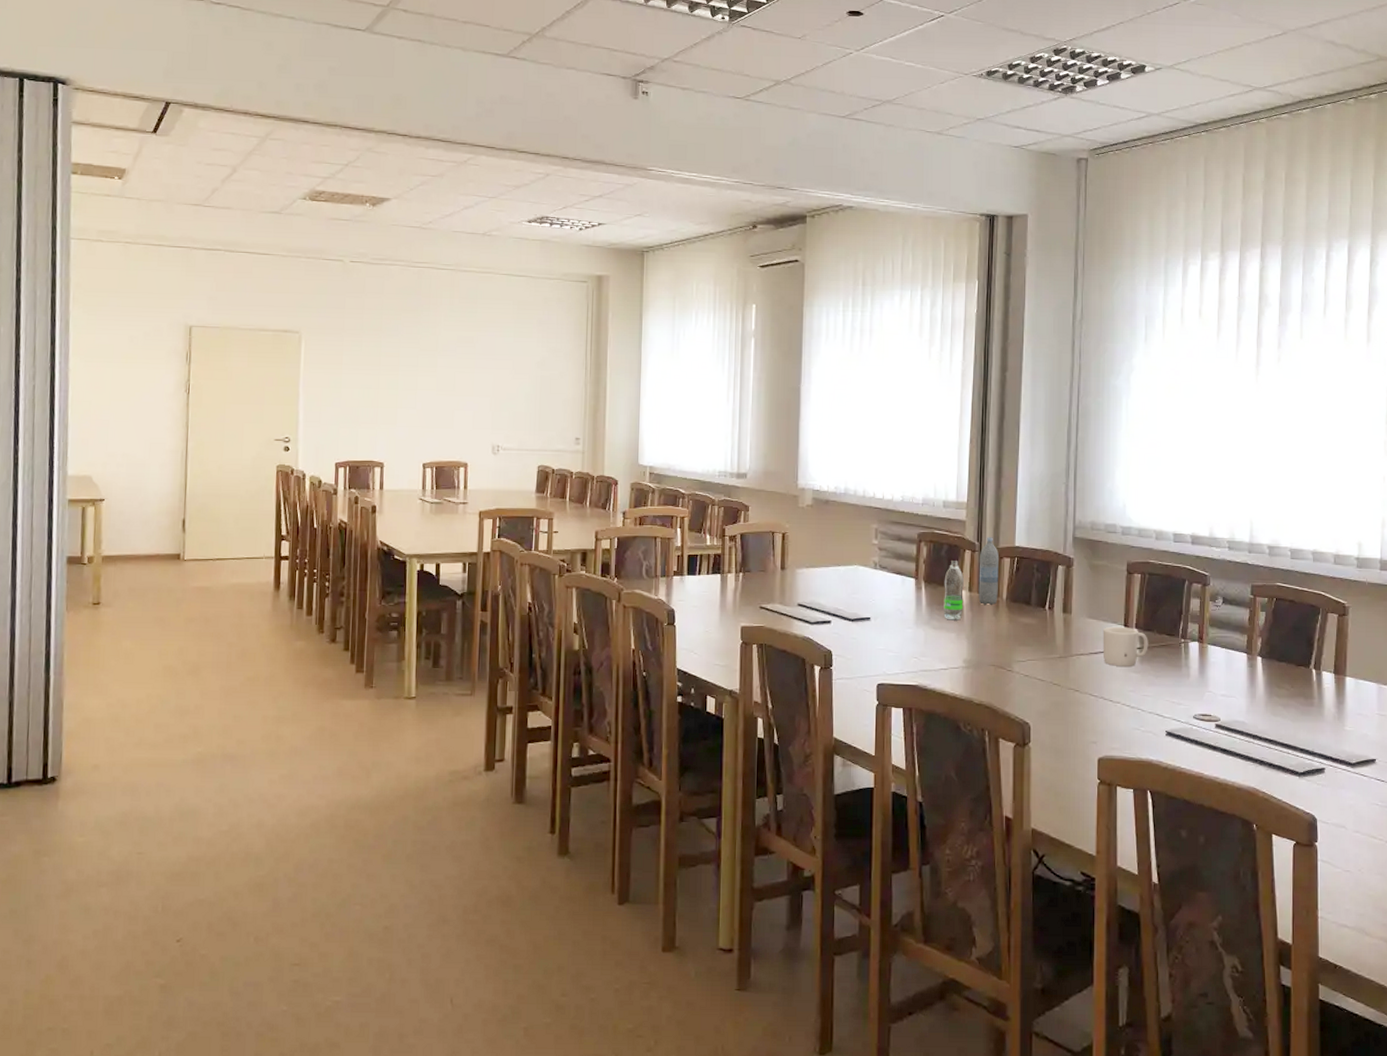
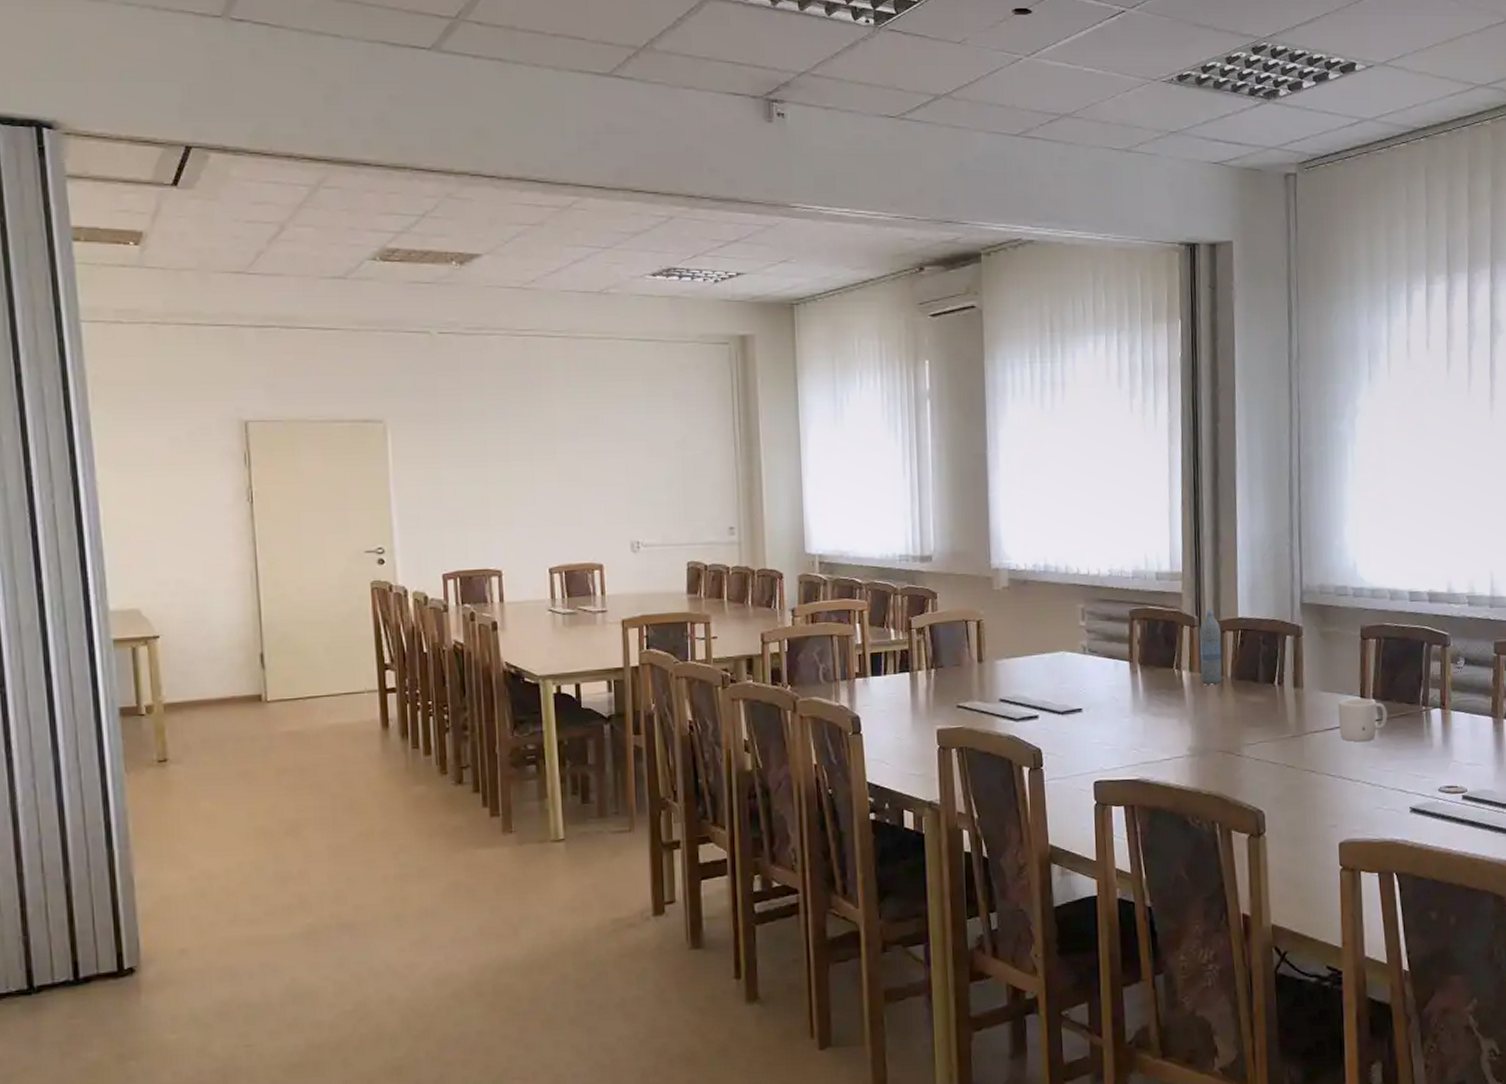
bottle: present [944,561,964,621] -> none [1161,638,1185,705]

